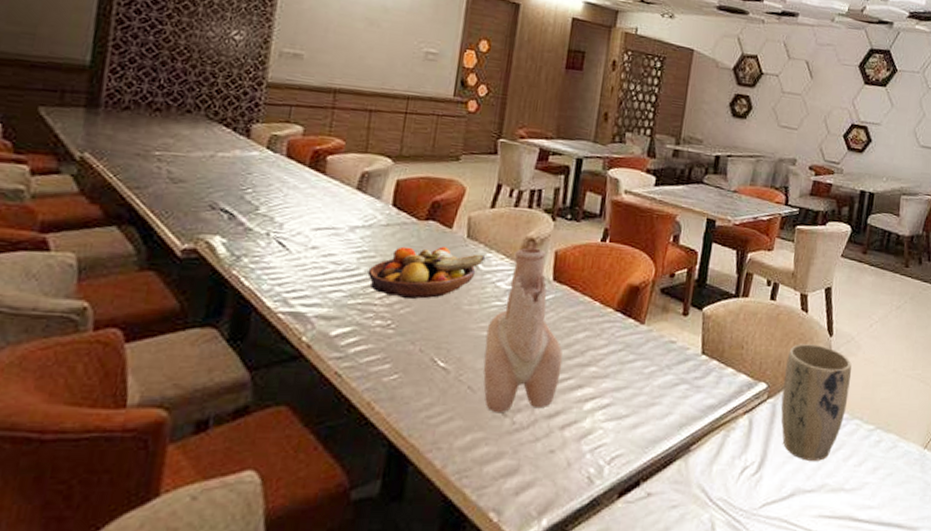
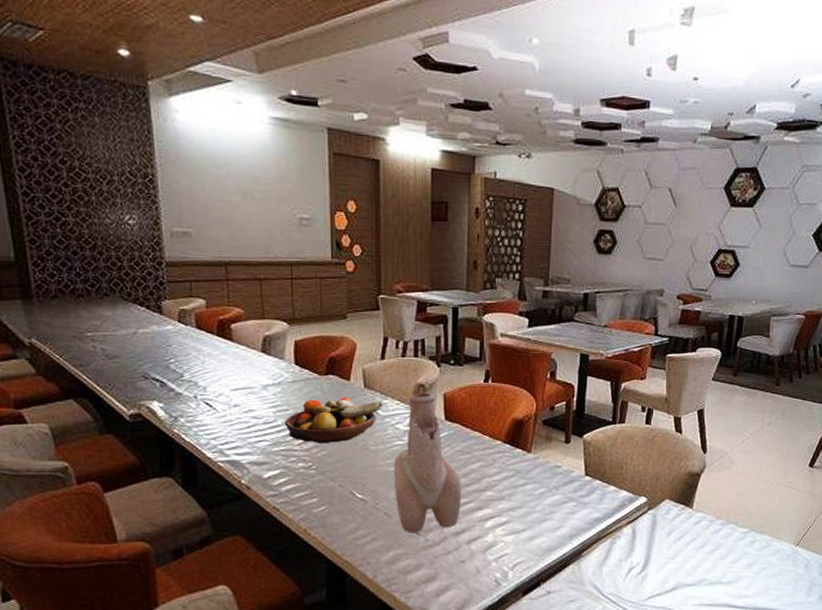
plant pot: present [781,344,852,461] -> none [660,461,725,560]

